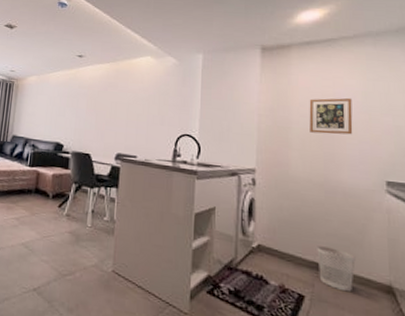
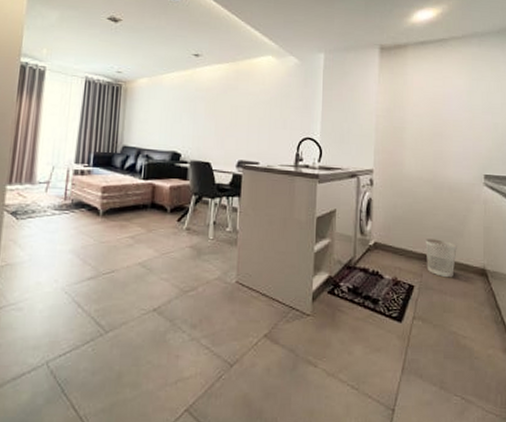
picture frame: present [309,97,353,135] -> none [422,97,459,133]

